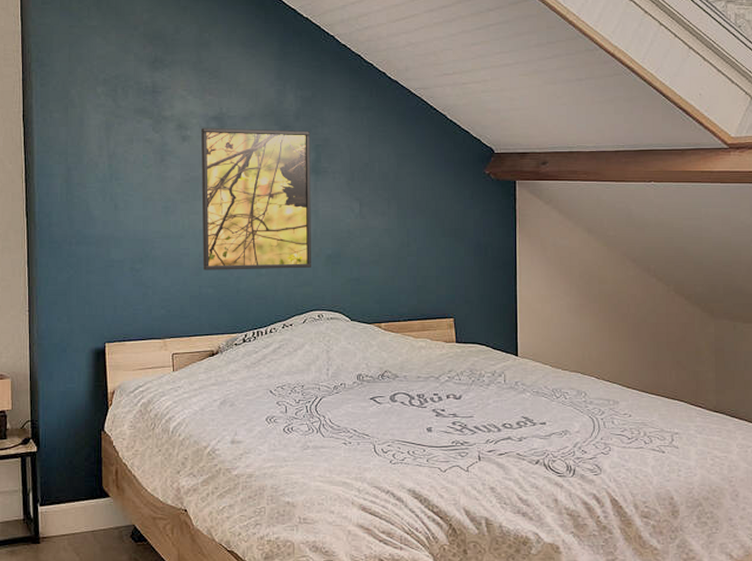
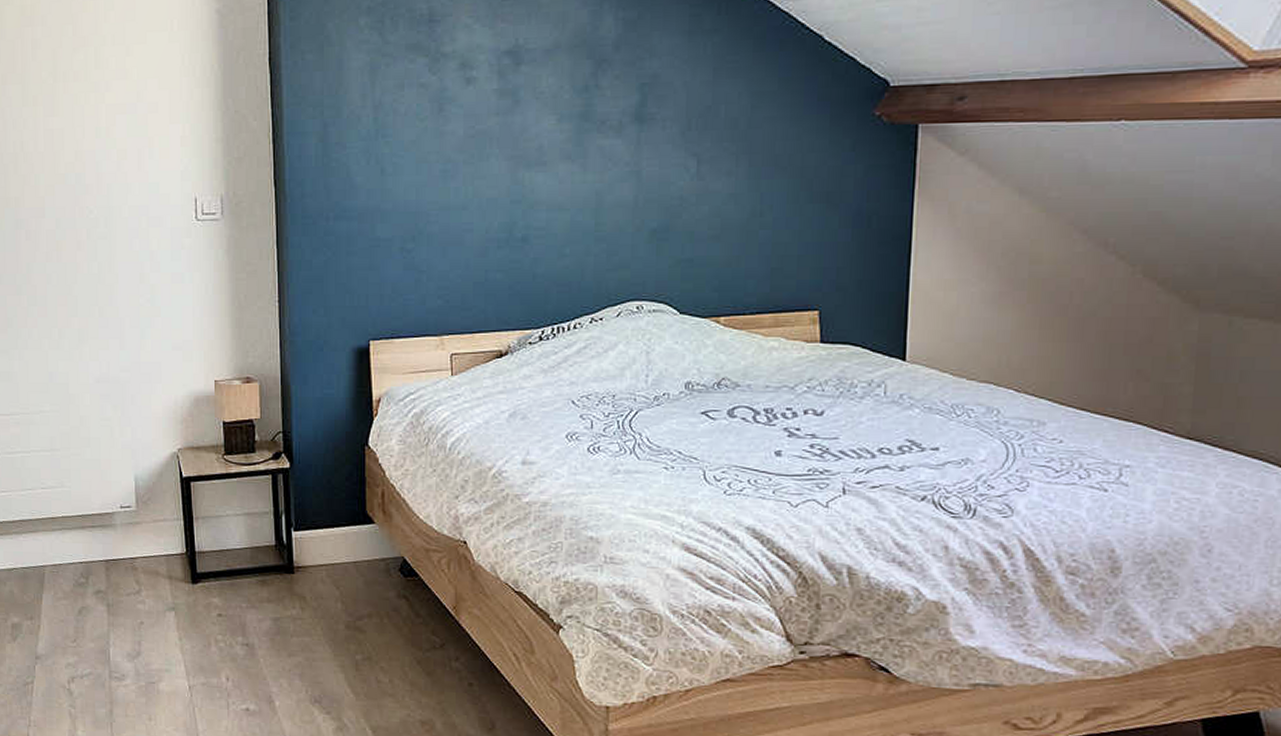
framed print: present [201,127,311,270] -> none [490,64,634,250]

